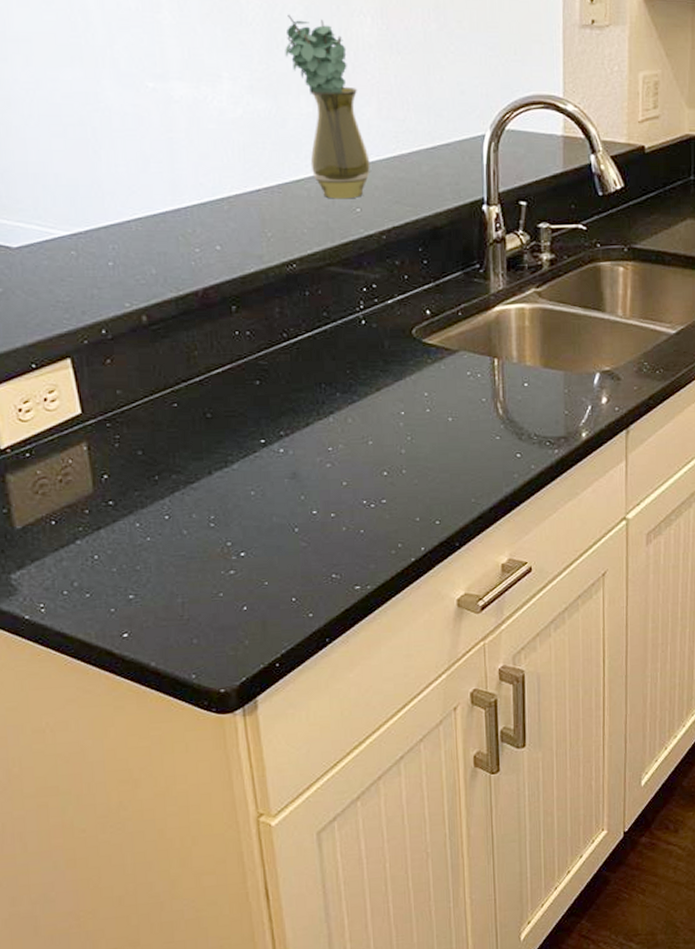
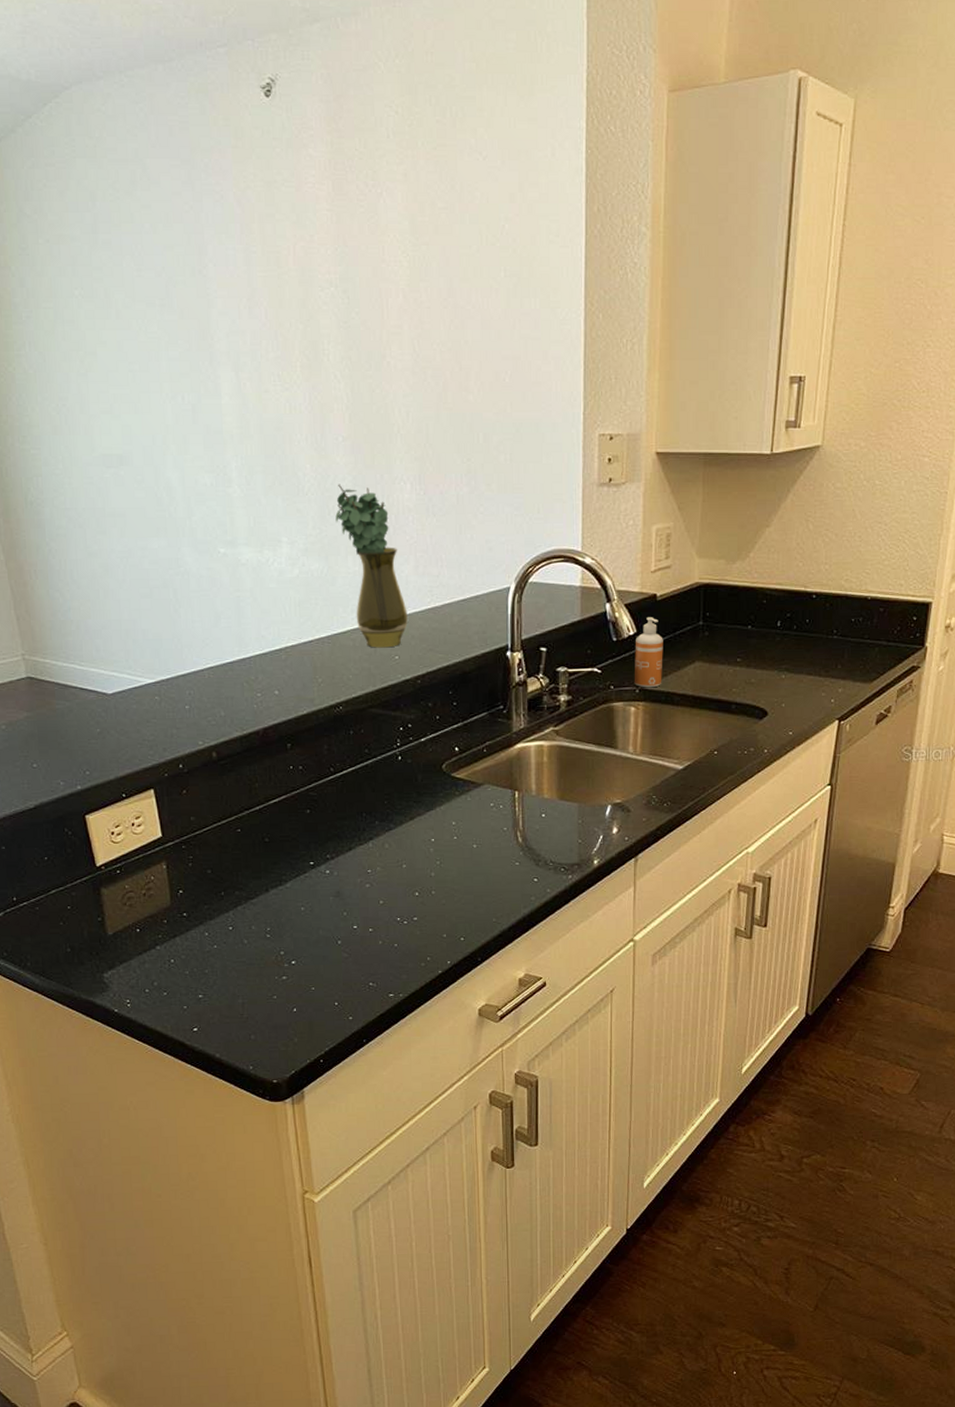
soap dispenser: none [621,170,653,247] -> present [634,617,663,688]

